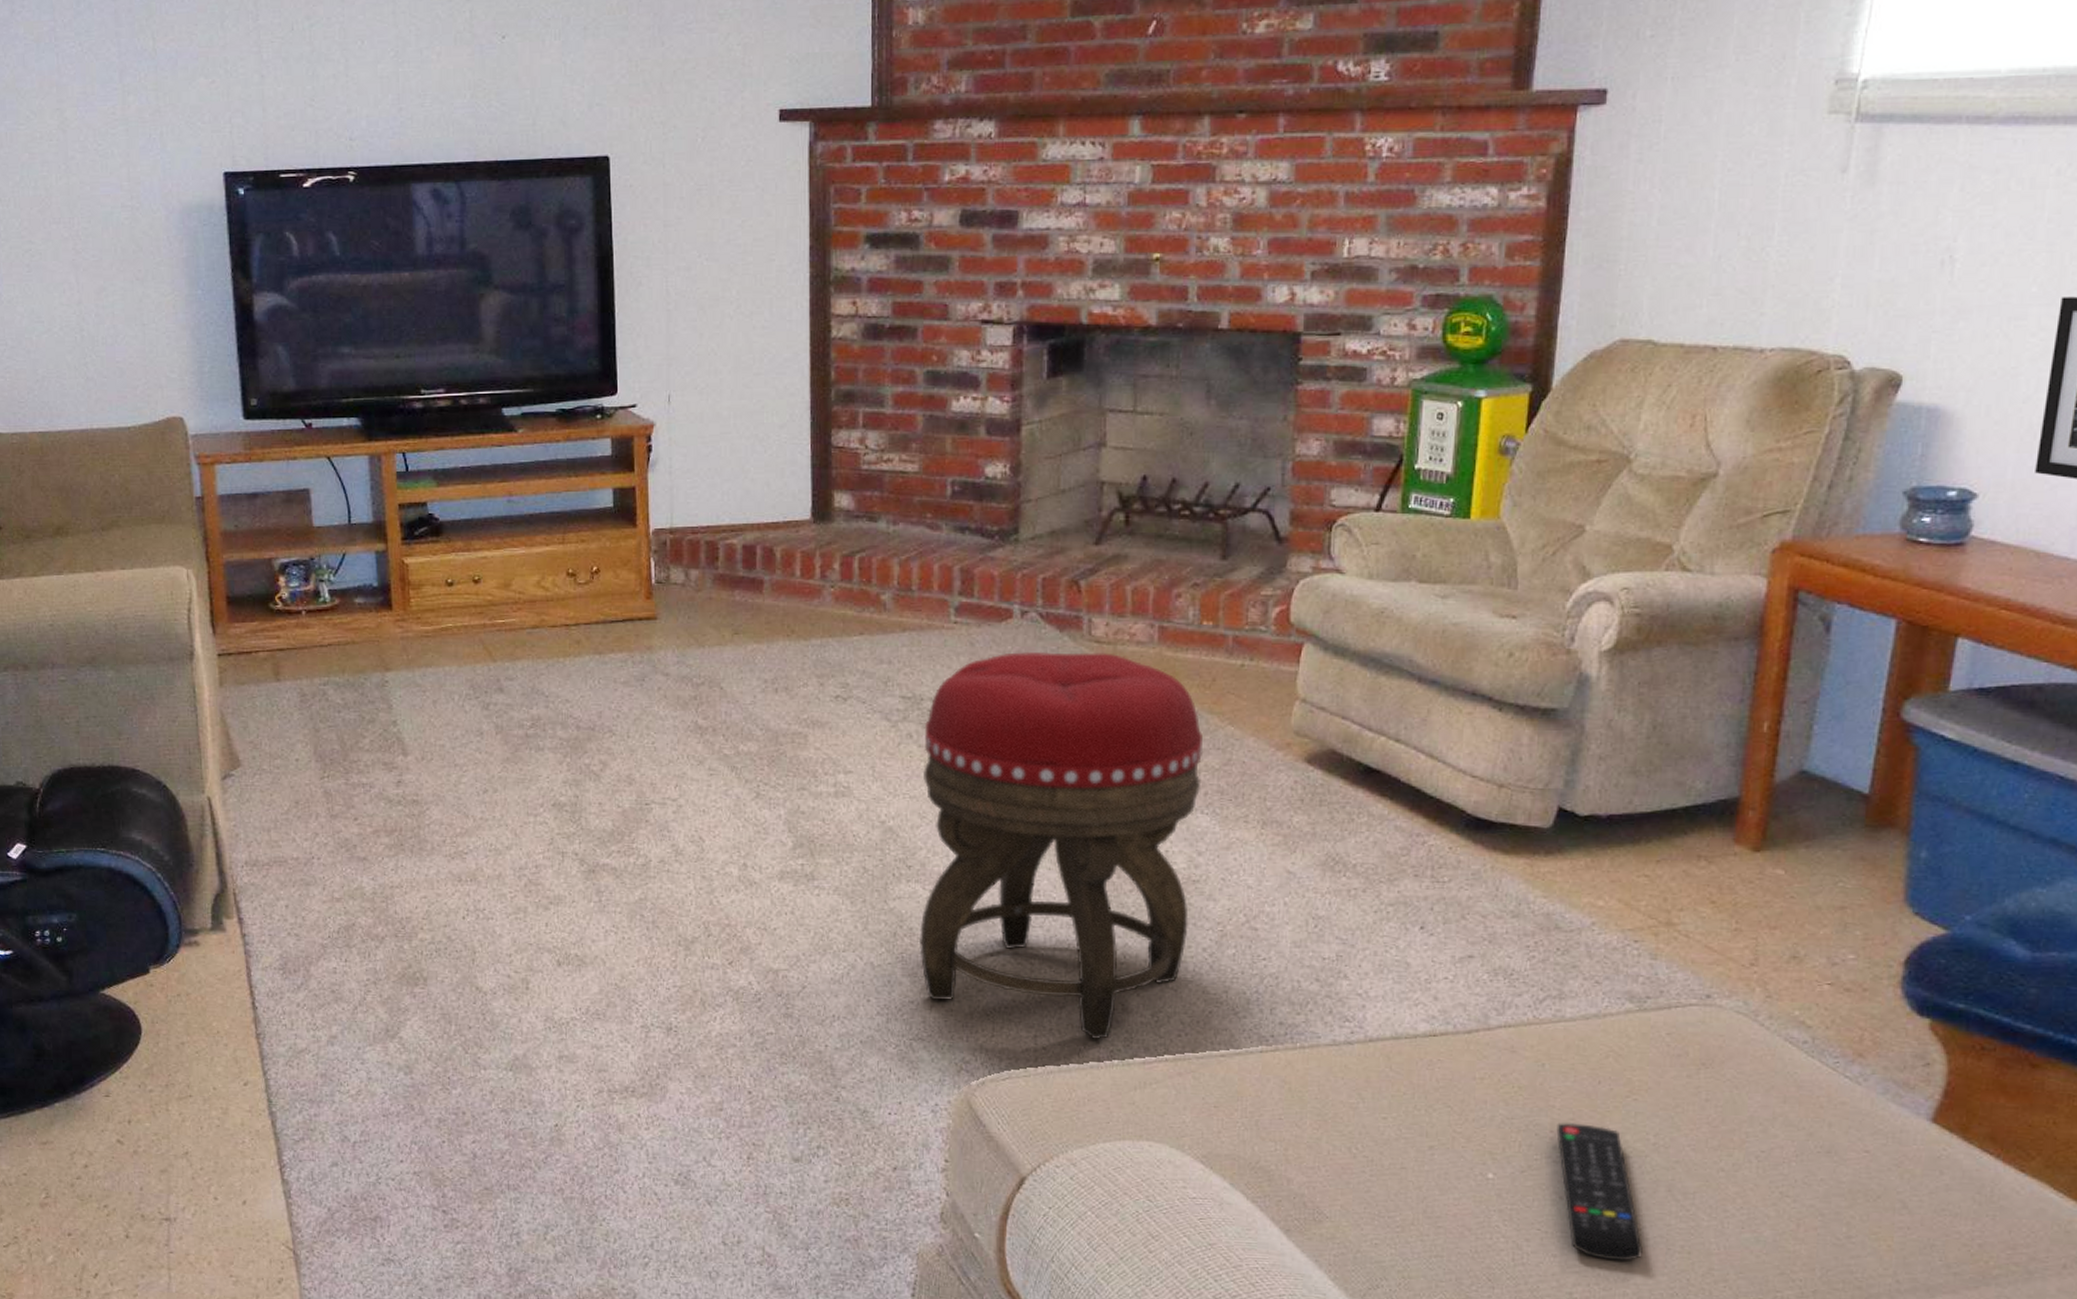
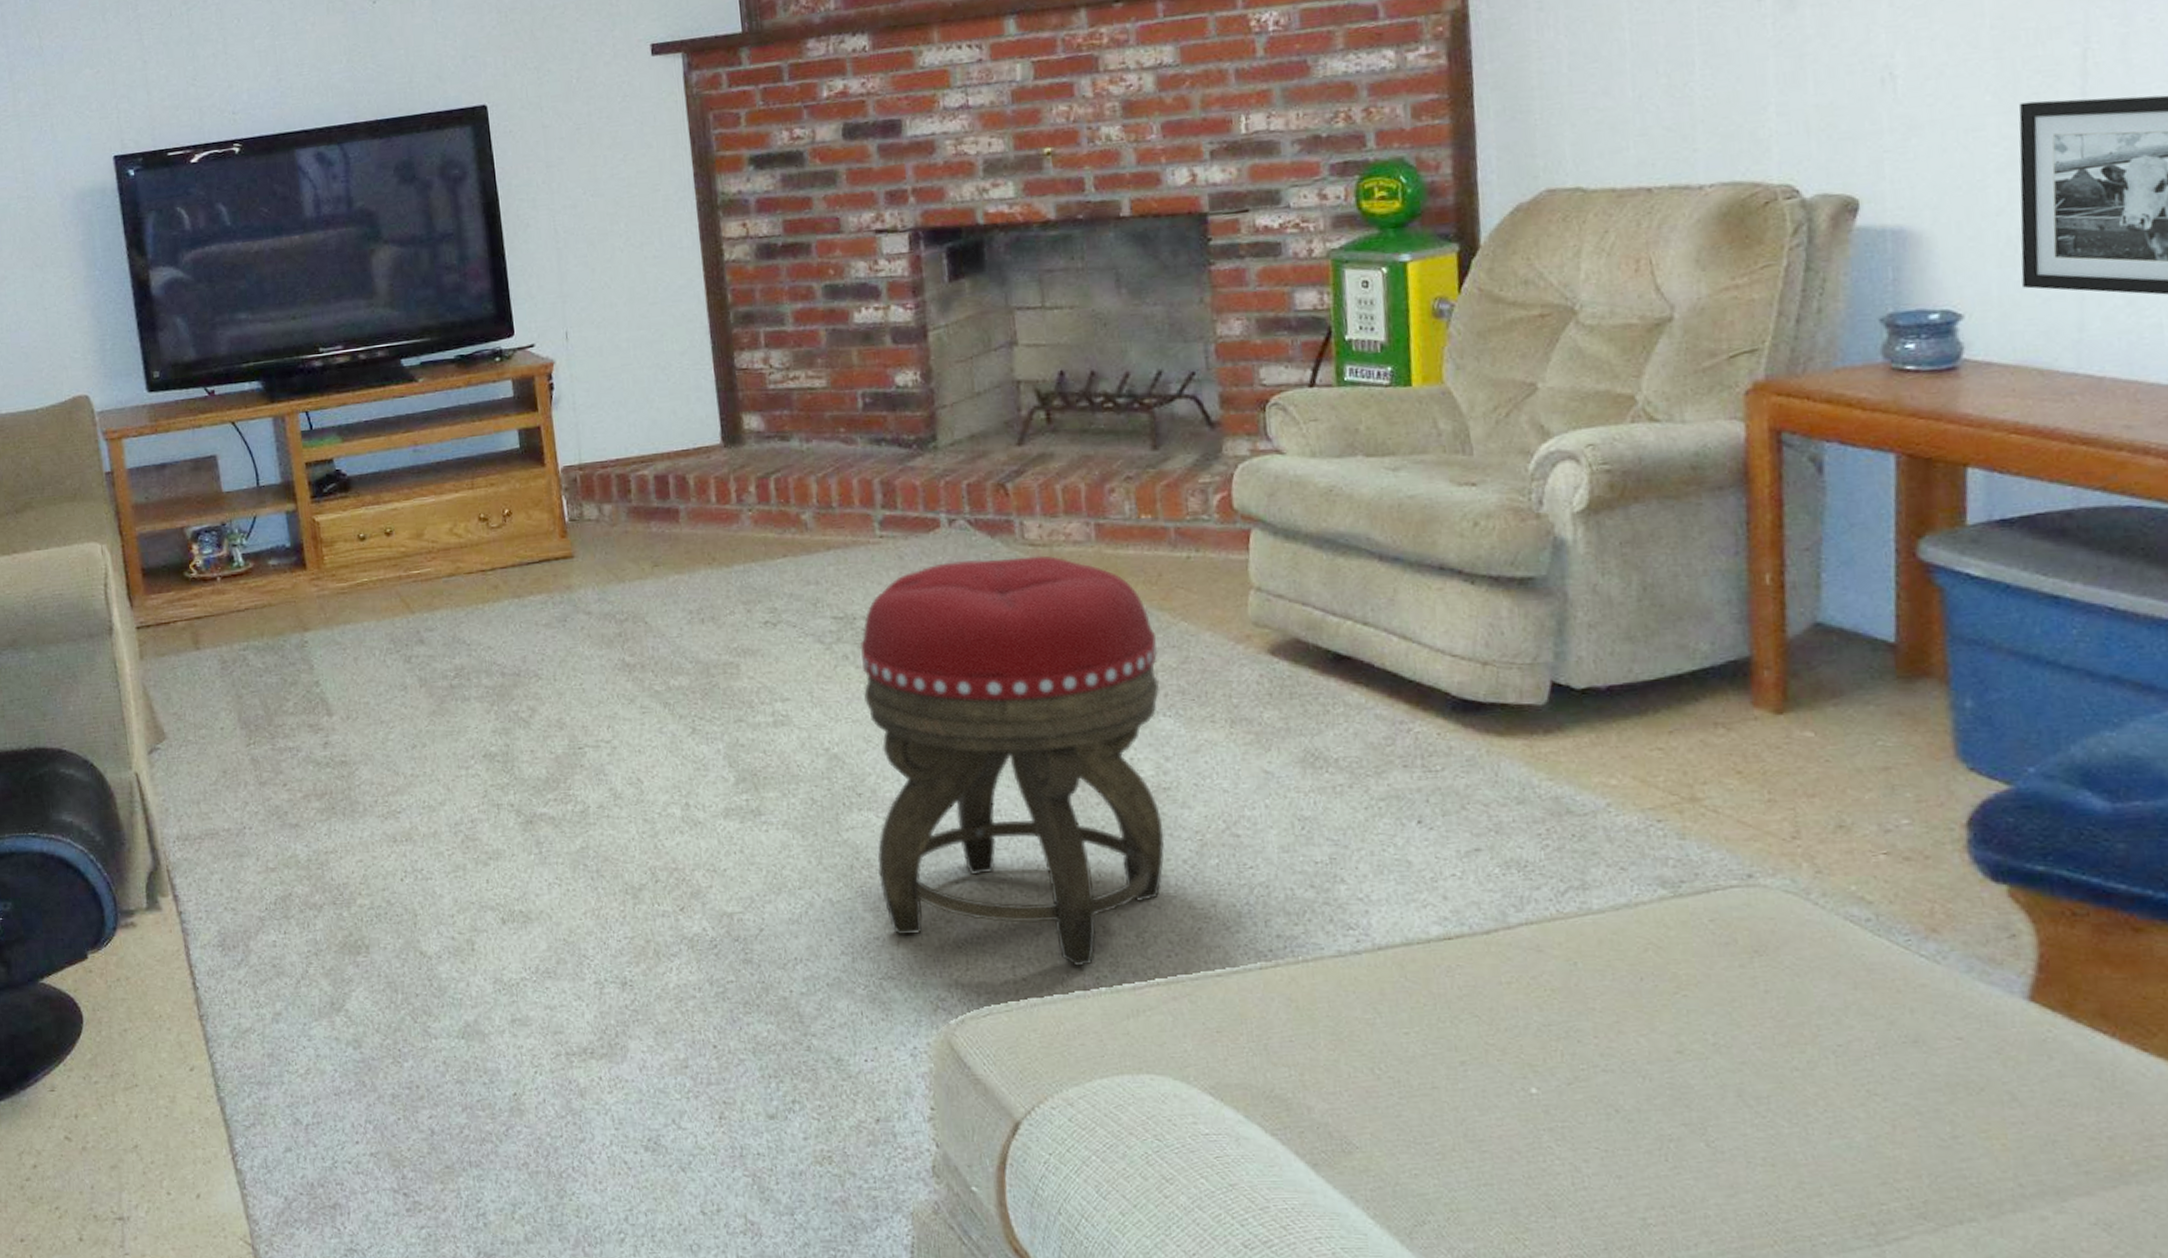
remote control: present [1556,1123,1643,1261] -> none [1600,1026,1720,1179]

